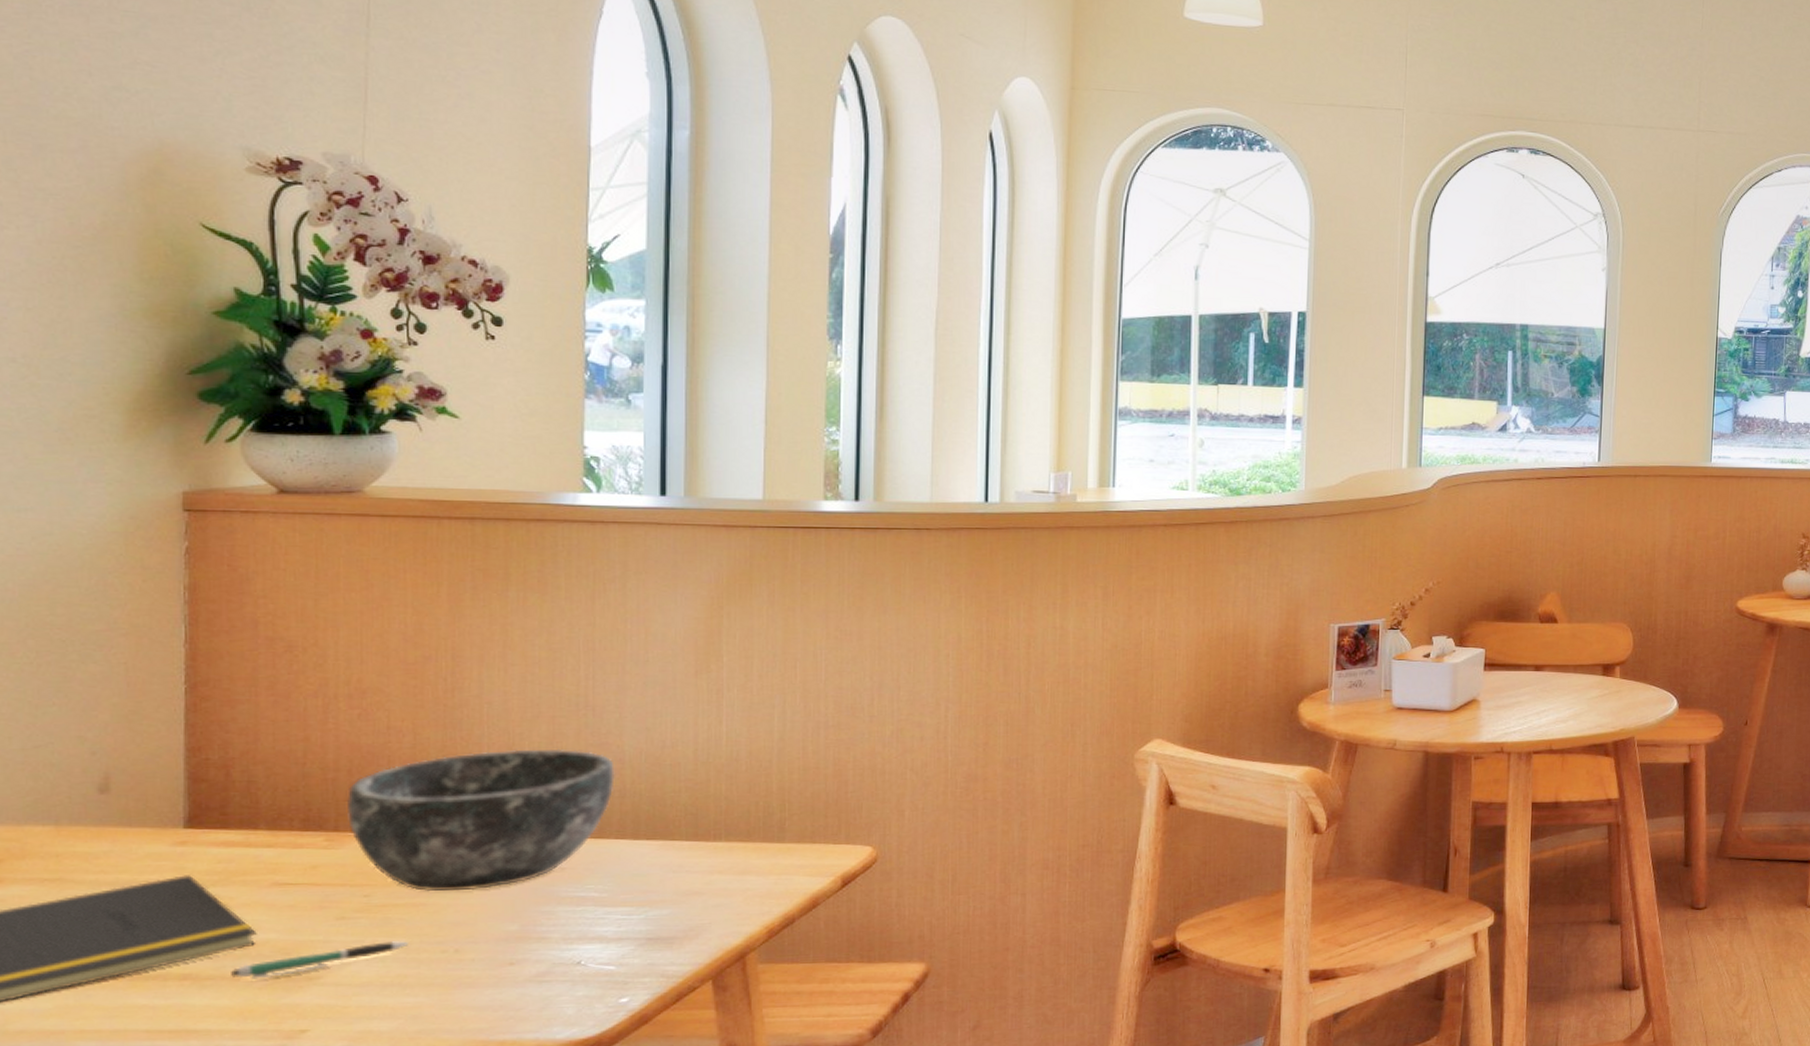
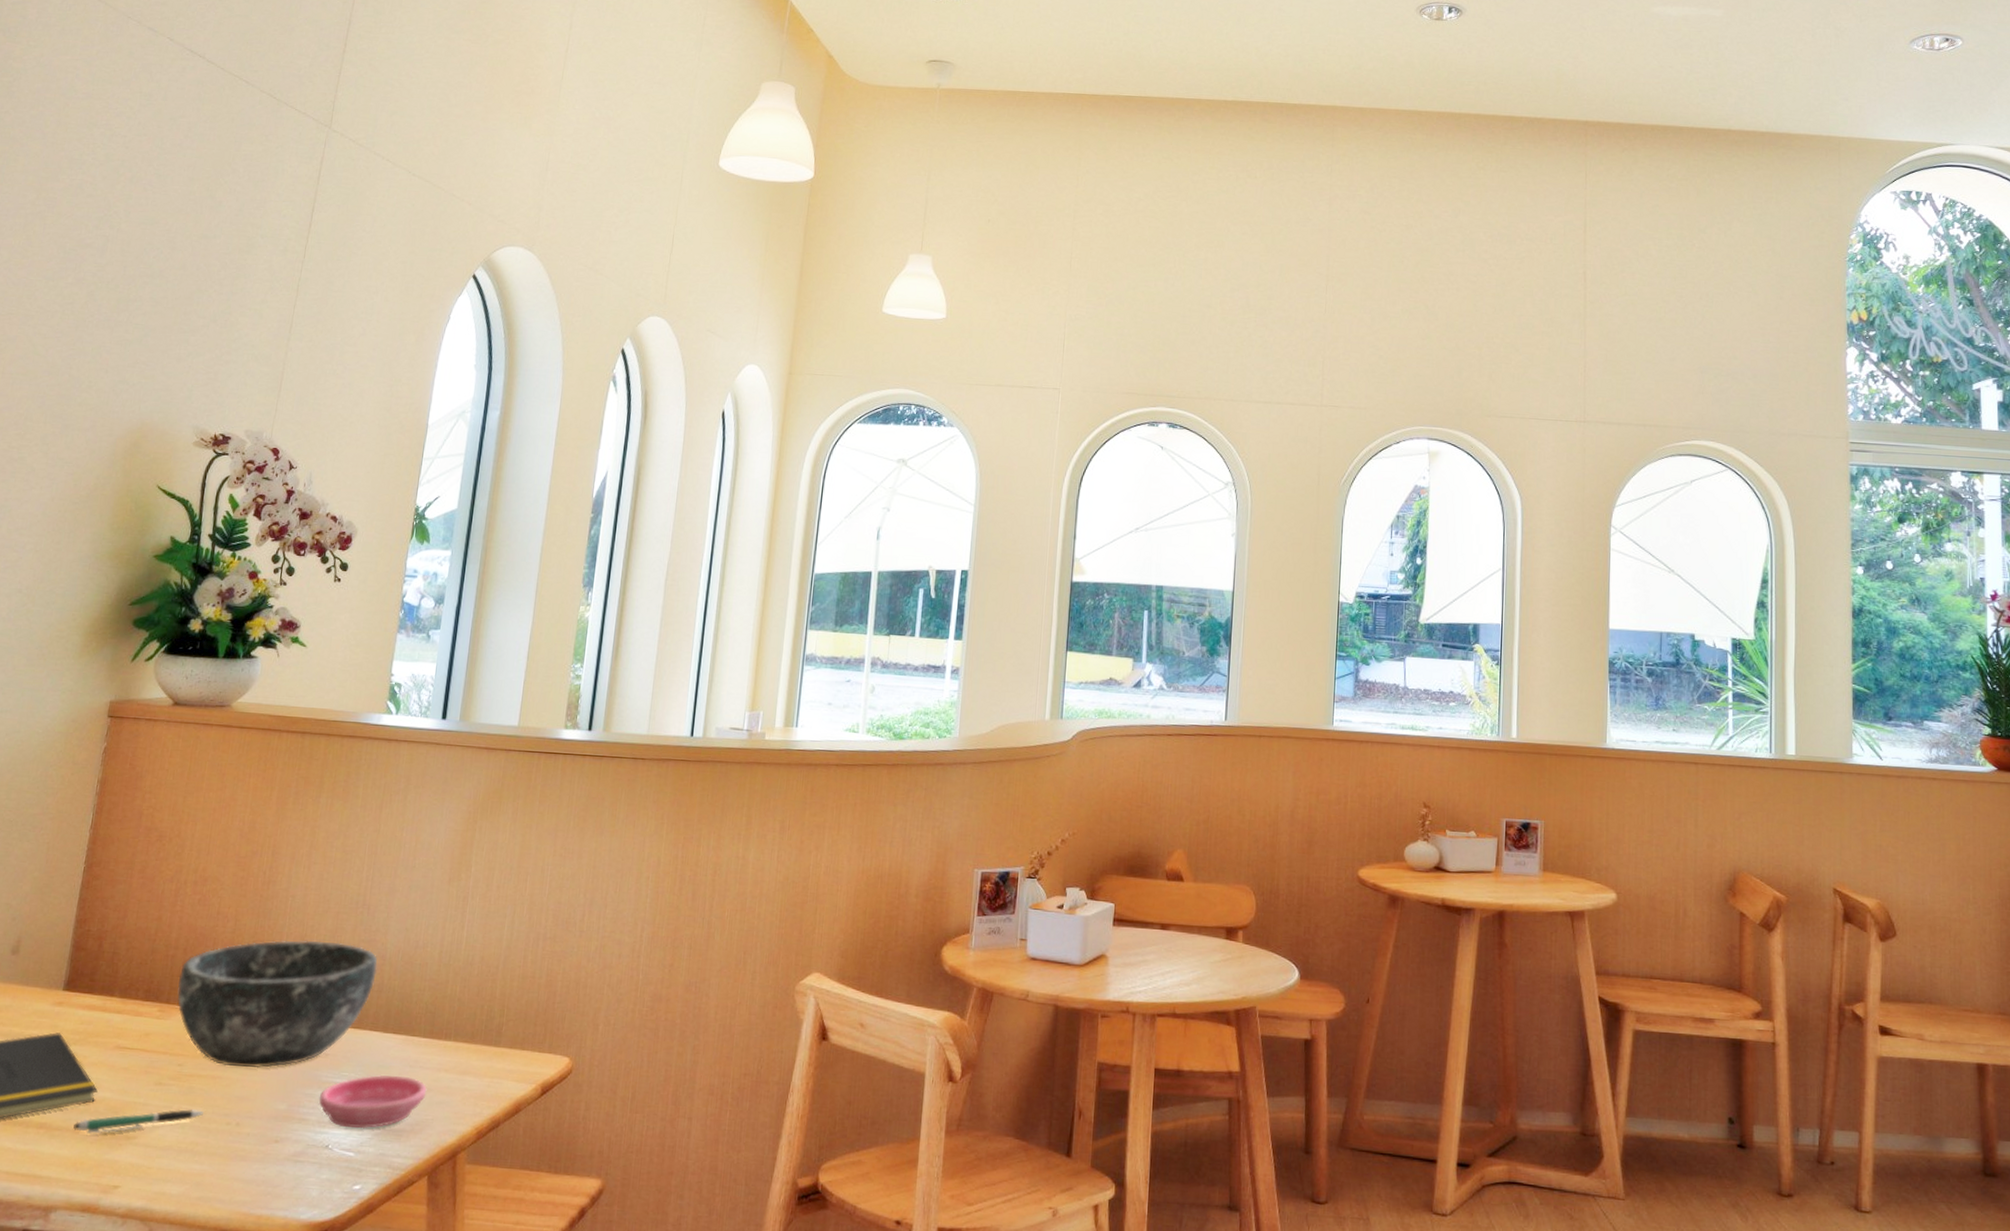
saucer: none [560,882,699,942] -> present [318,1075,427,1129]

